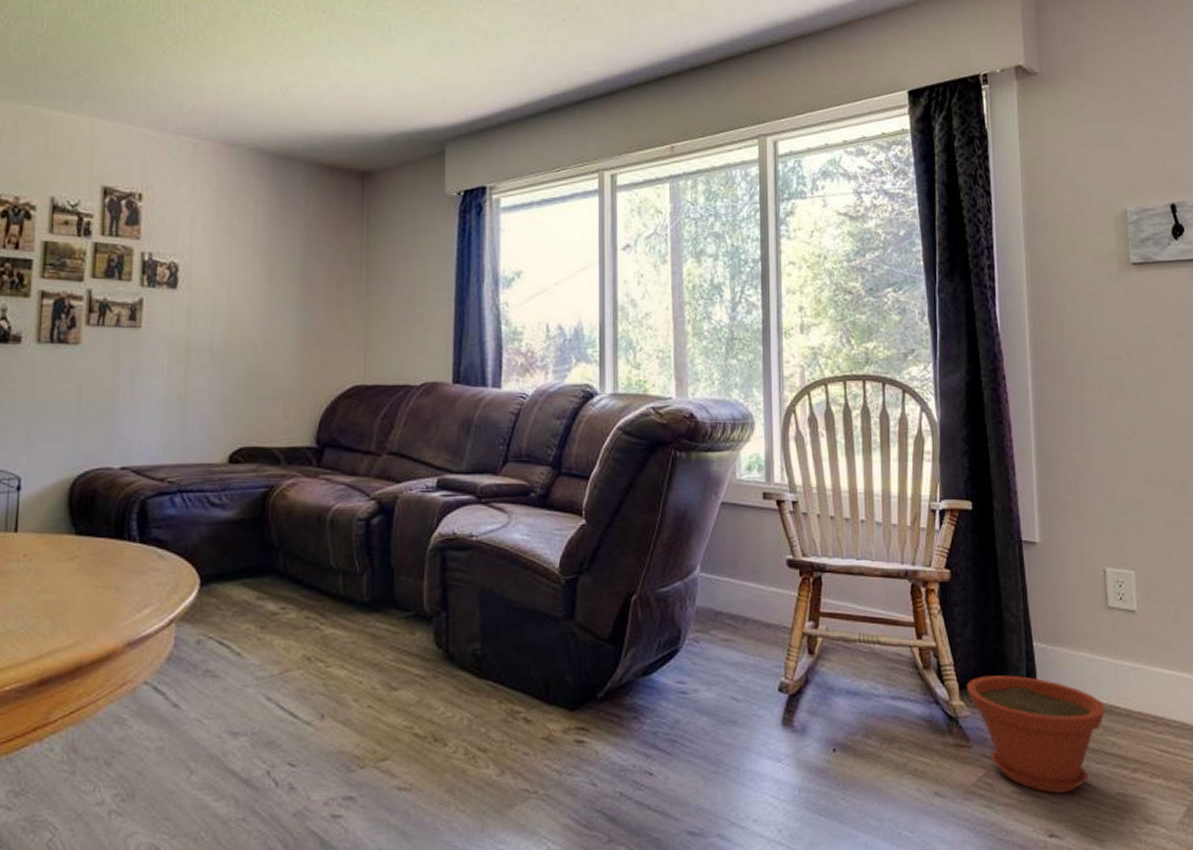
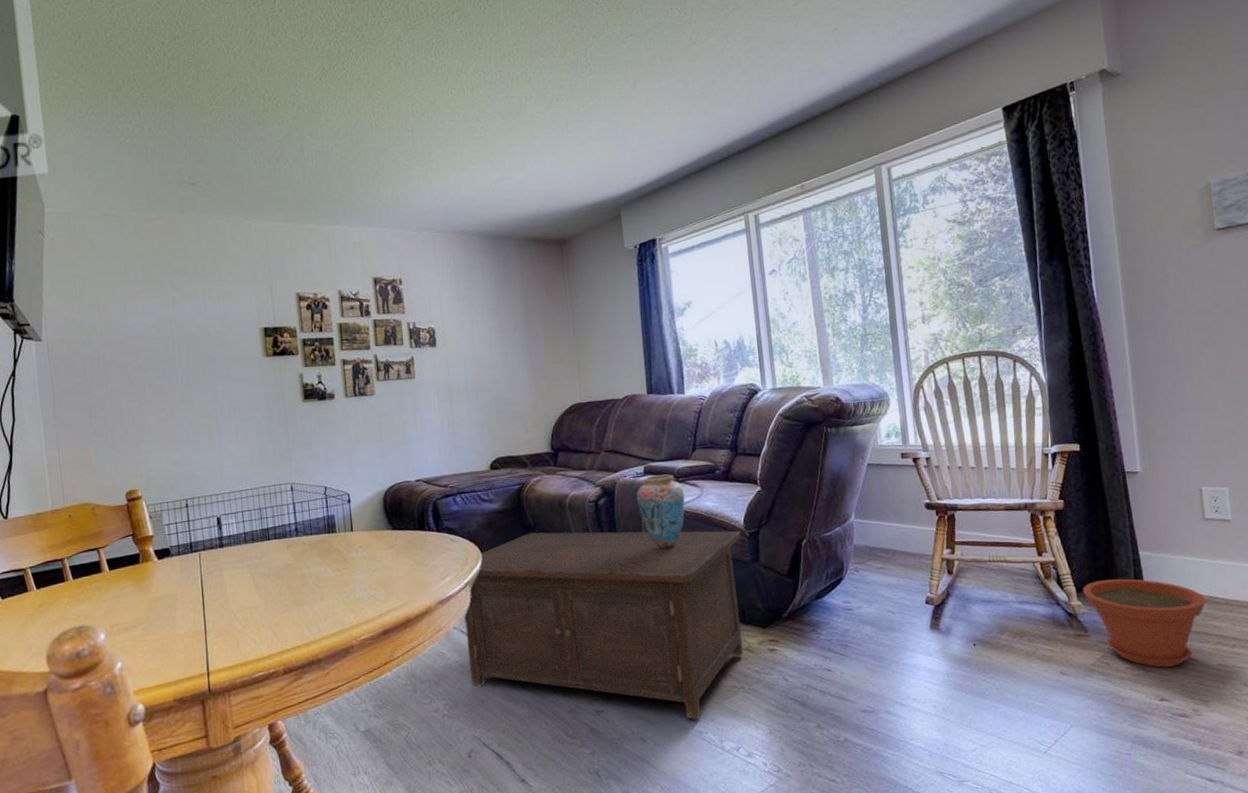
cabinet: none [159,555,554,836] -> present [464,531,744,720]
vase: none [422,492,487,593] -> present [636,474,685,550]

